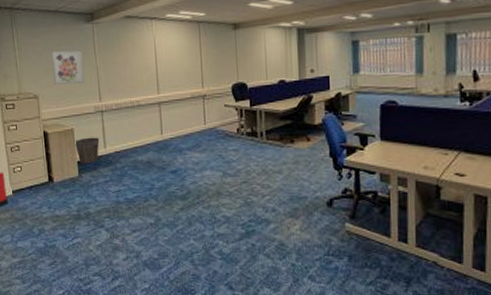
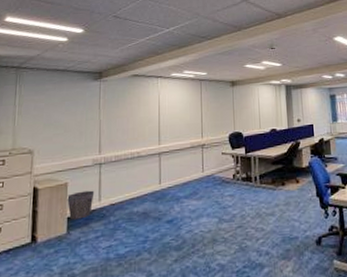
wall art: present [51,51,84,86] -> none [53,106,86,140]

